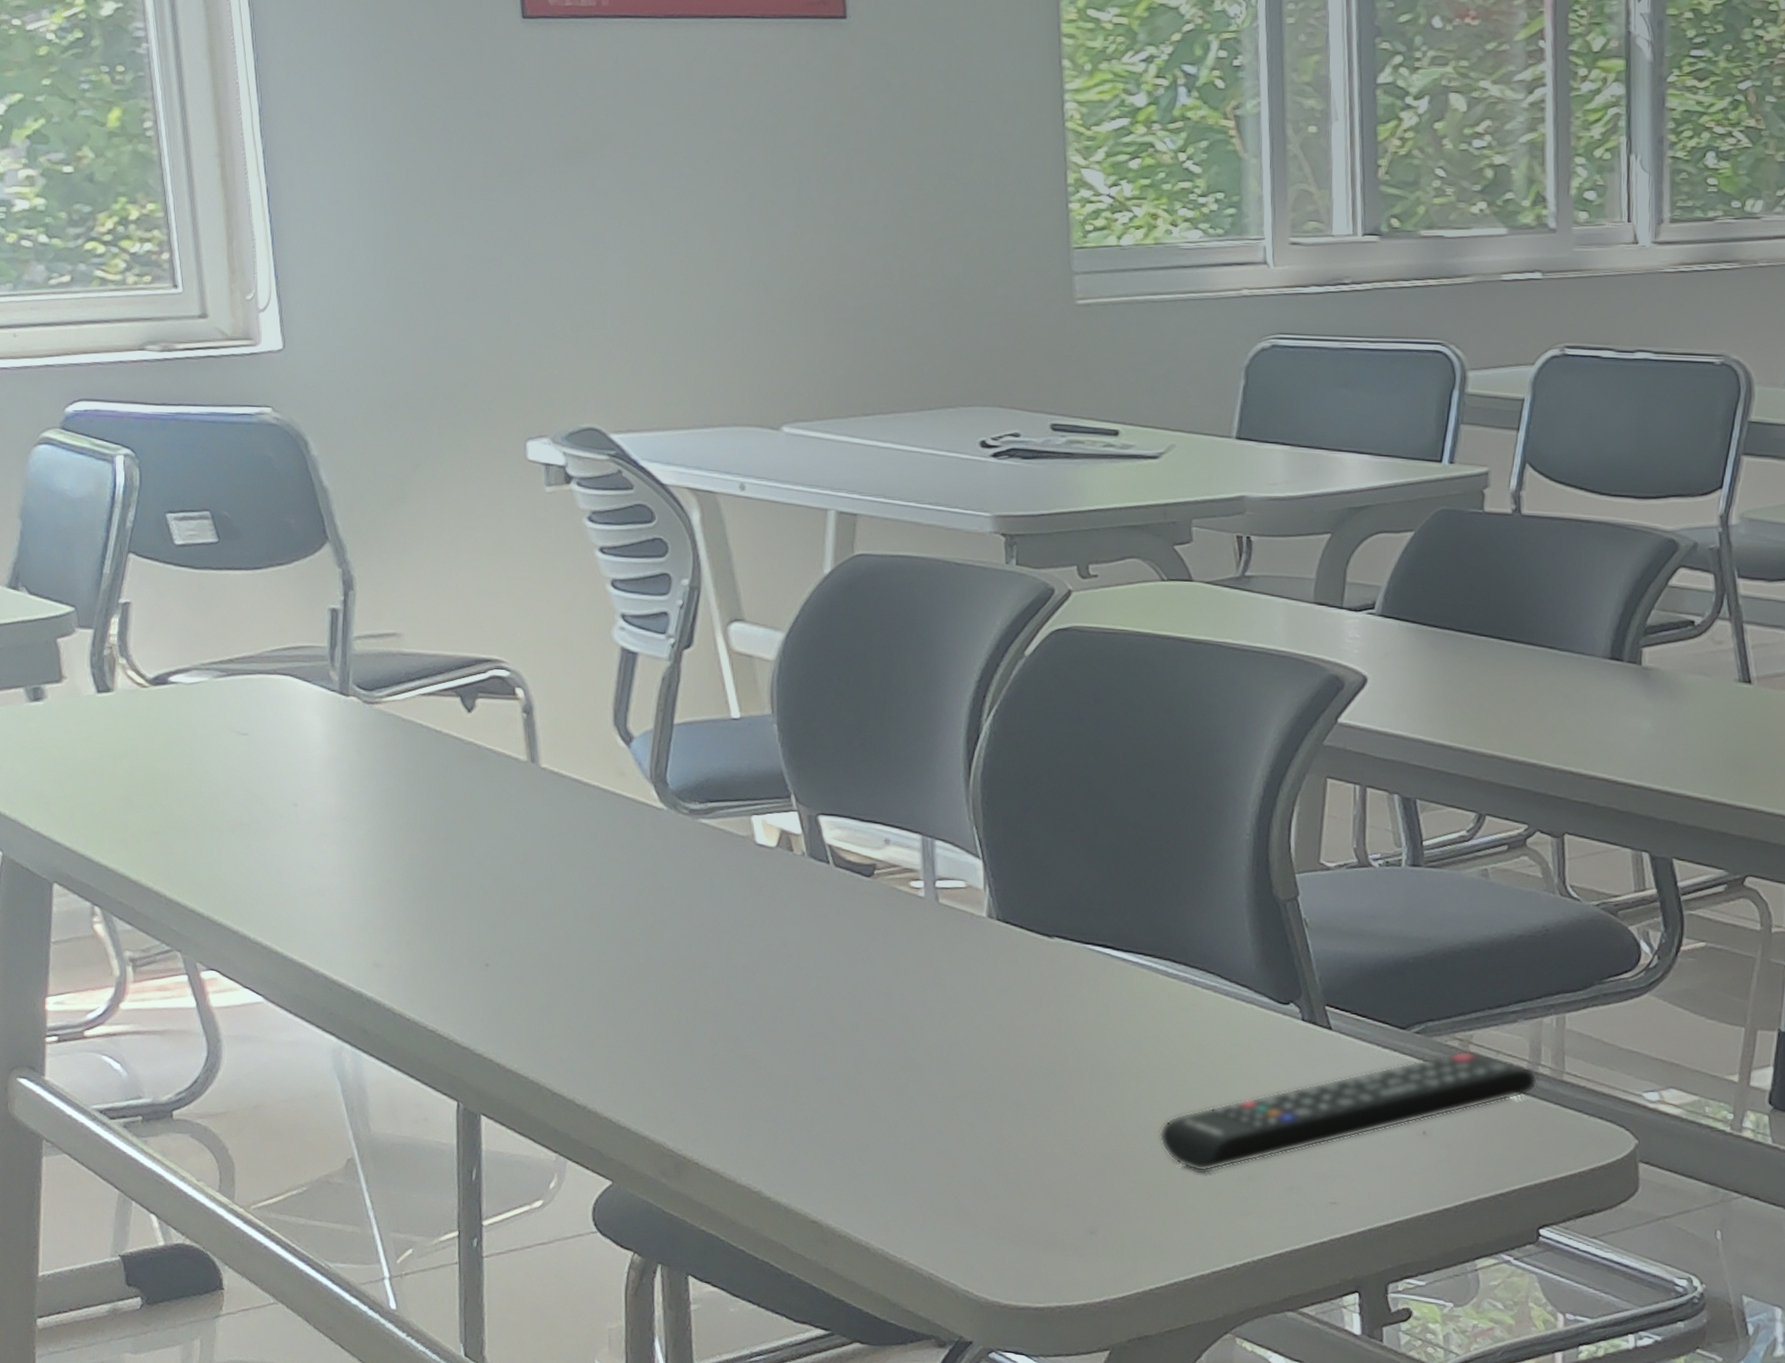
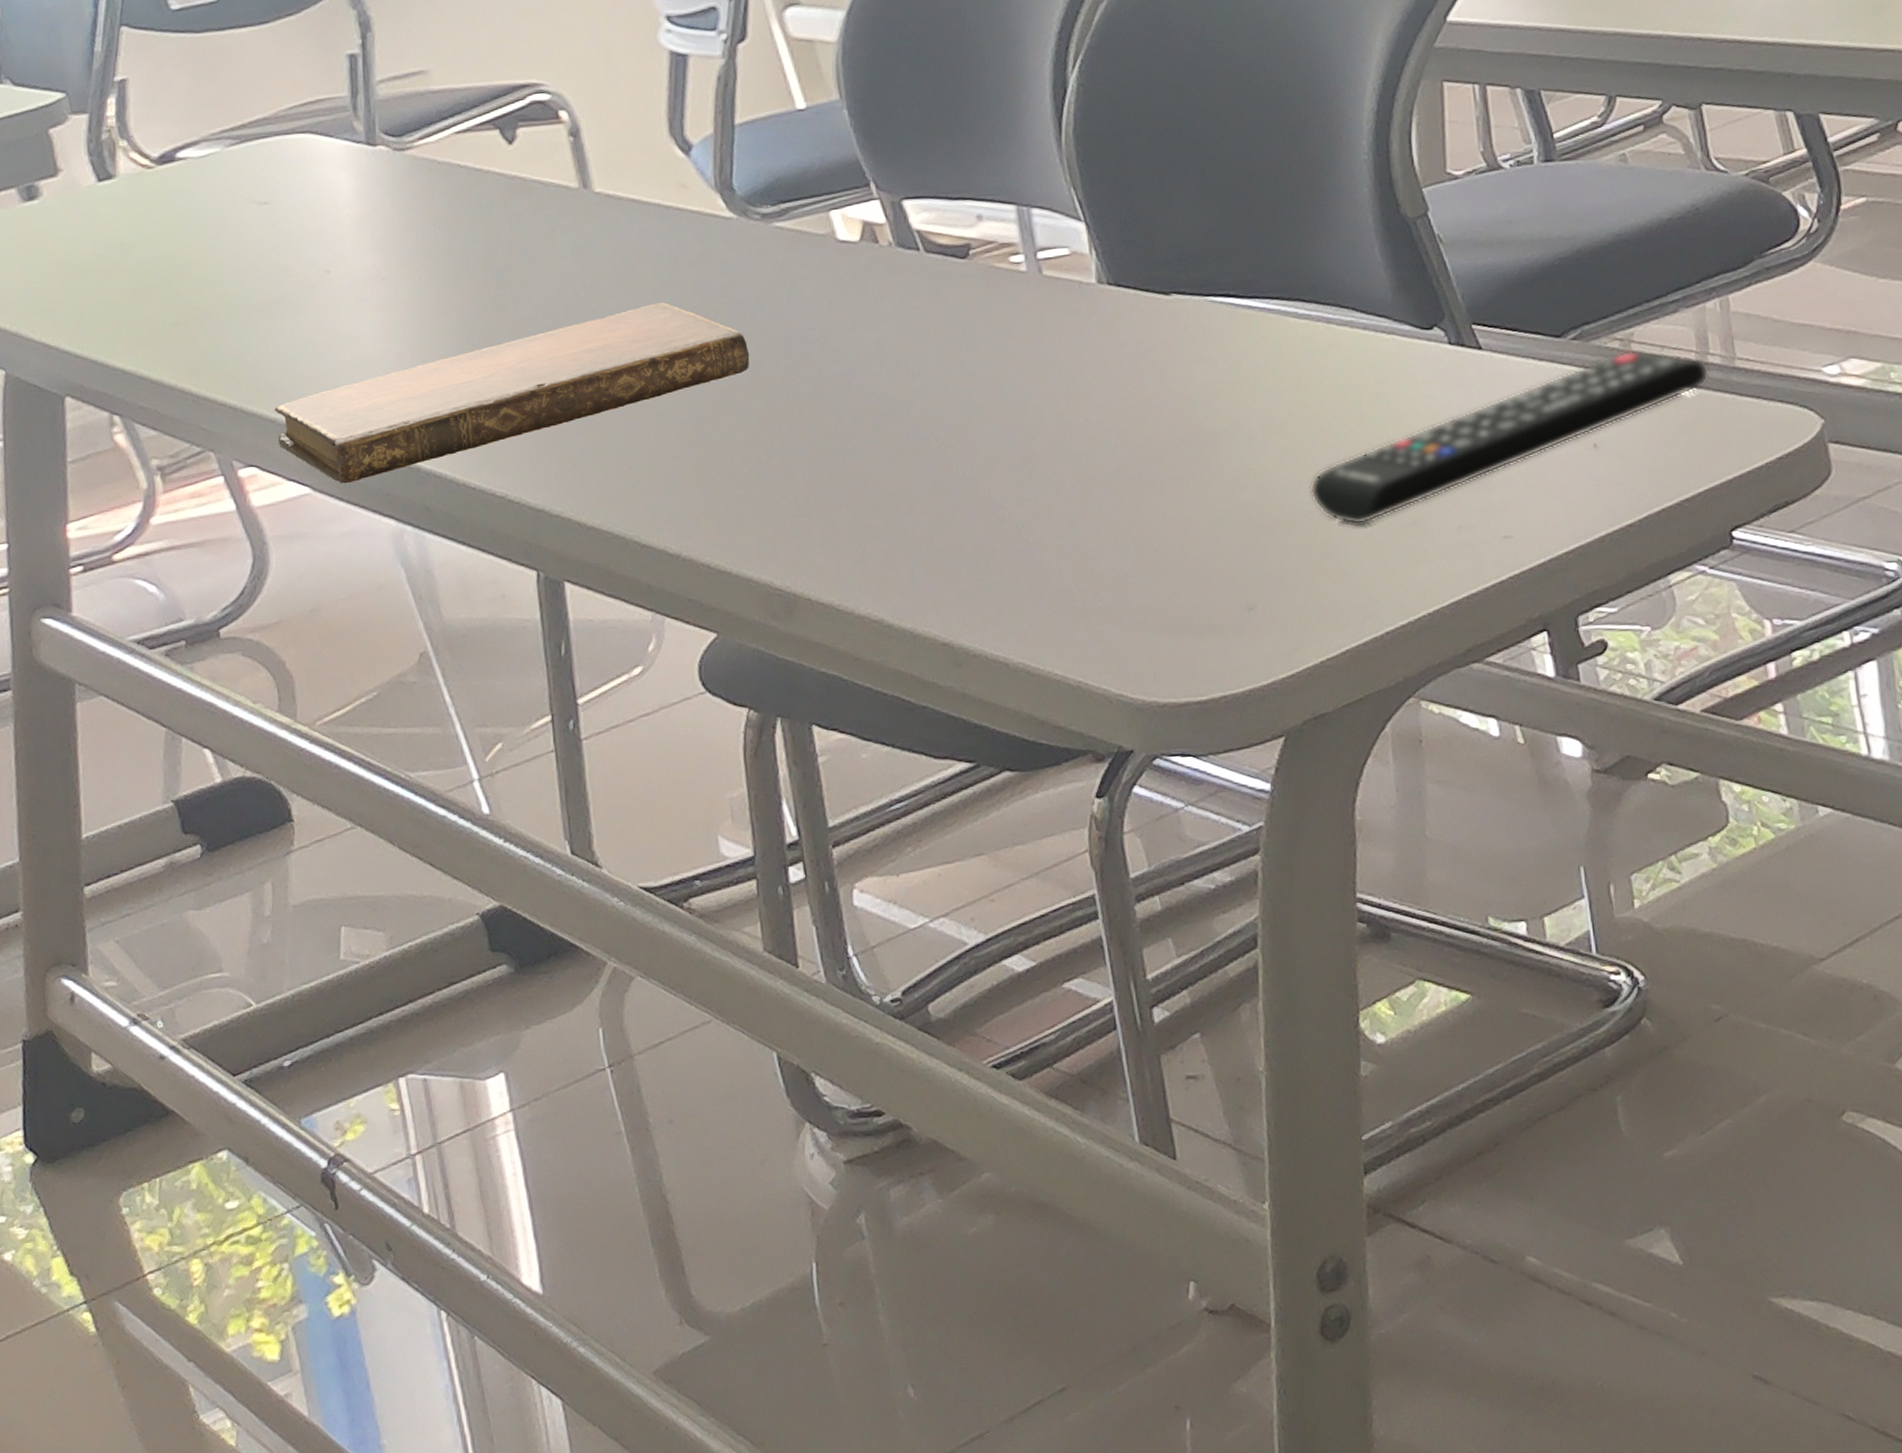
notebook: none [237,876,666,999] -> present [274,302,750,484]

